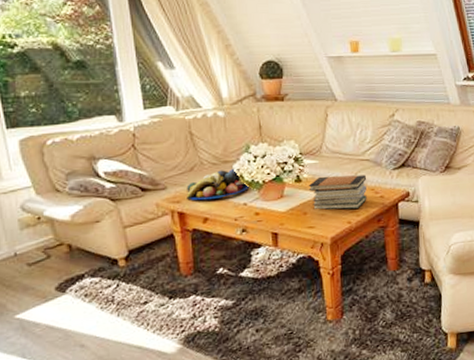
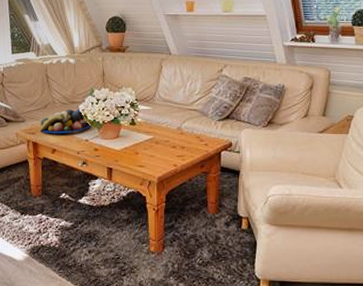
book stack: present [308,175,367,210] -> none [141,121,193,153]

